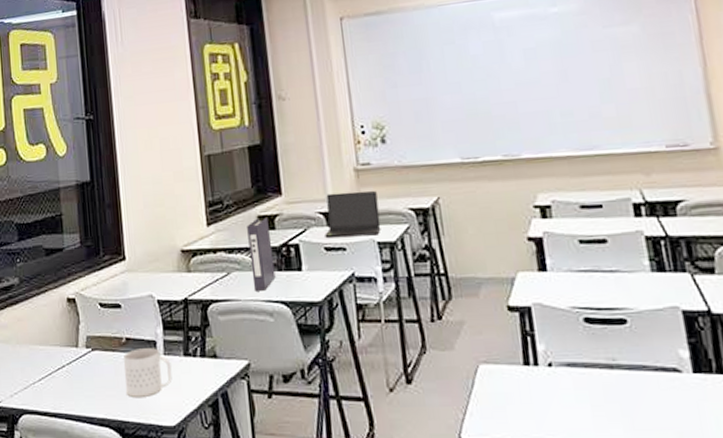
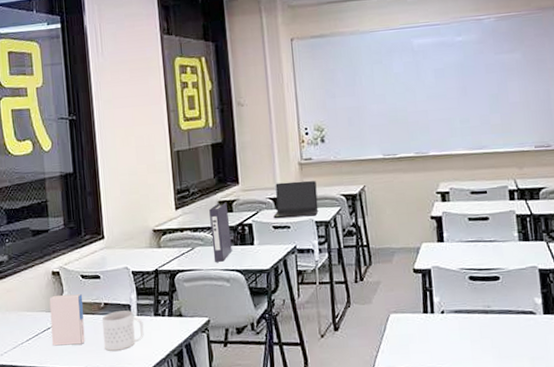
book: none [64,326,105,388] -> present [49,294,85,346]

